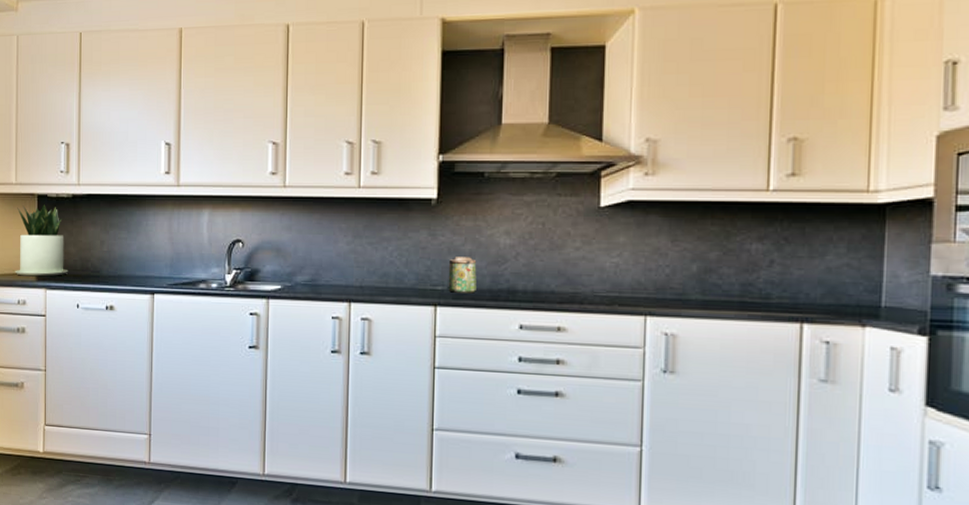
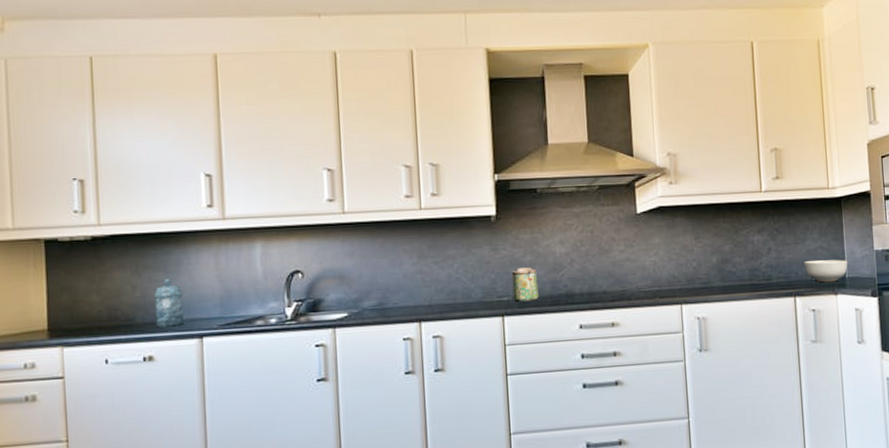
planter: present [15,204,69,277] -> none [17,250,92,336]
canister: none [117,236,141,281] -> present [153,277,184,328]
bowl: none [819,280,887,310] -> present [803,259,848,283]

